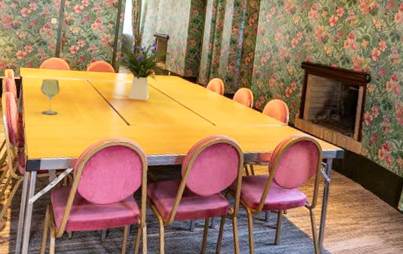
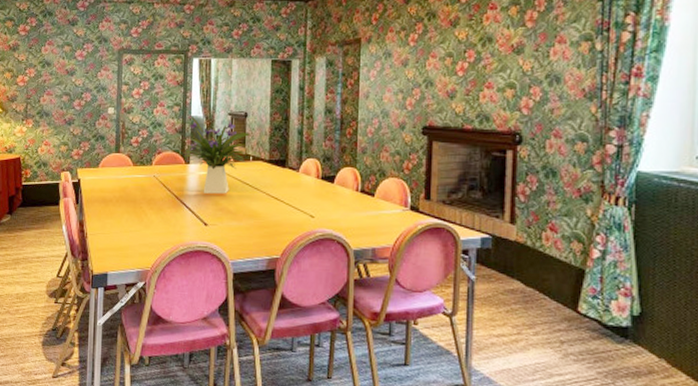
wine glass: present [40,78,60,115] -> none [102,179,124,221]

